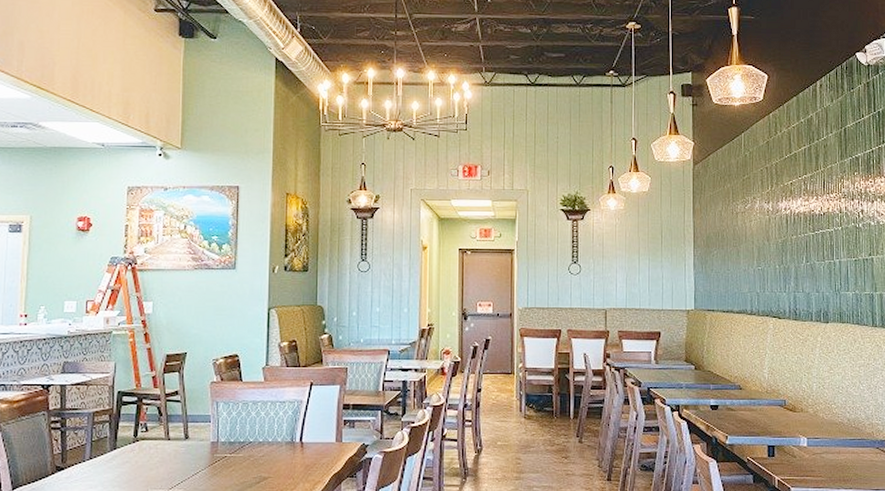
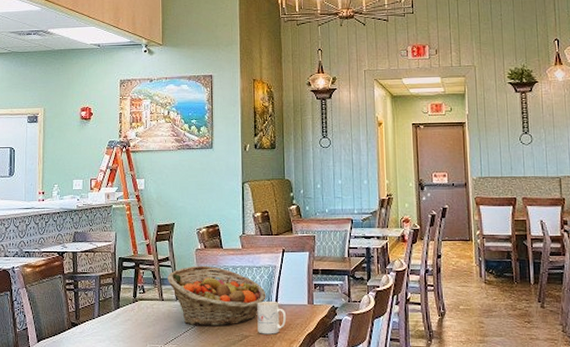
fruit basket: none [176,400,290,468] -> present [168,265,266,327]
mug: none [278,440,312,475] -> present [257,302,287,334]

